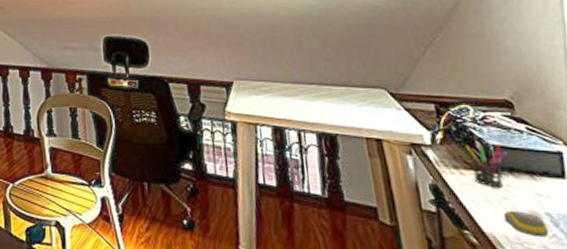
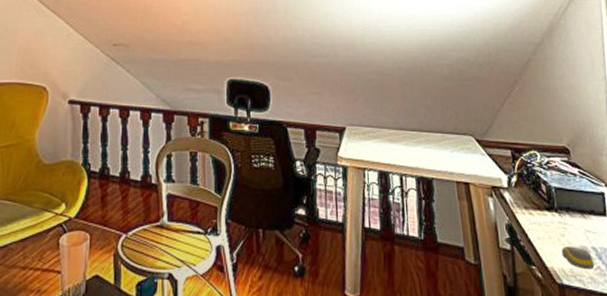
pen holder: present [465,145,508,188] -> none [533,187,565,226]

